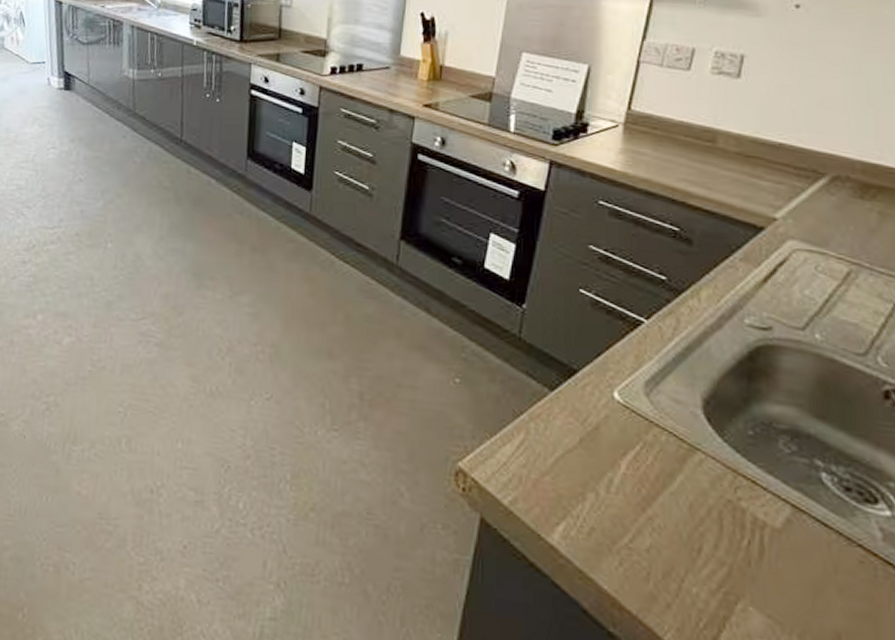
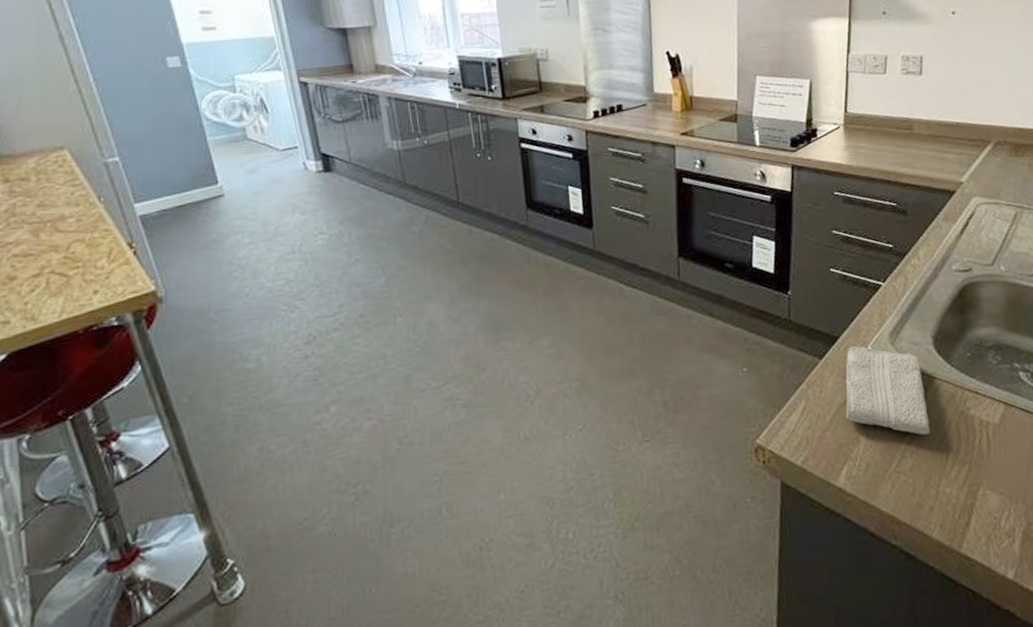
washcloth: none [572,386,682,516] -> present [845,346,930,435]

